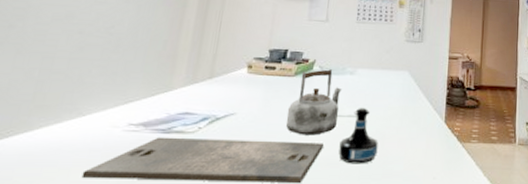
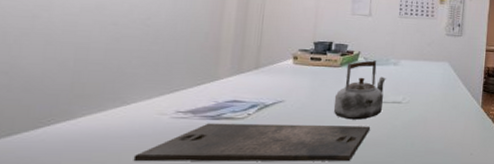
tequila bottle: present [338,107,378,164] -> none [384,94,421,144]

